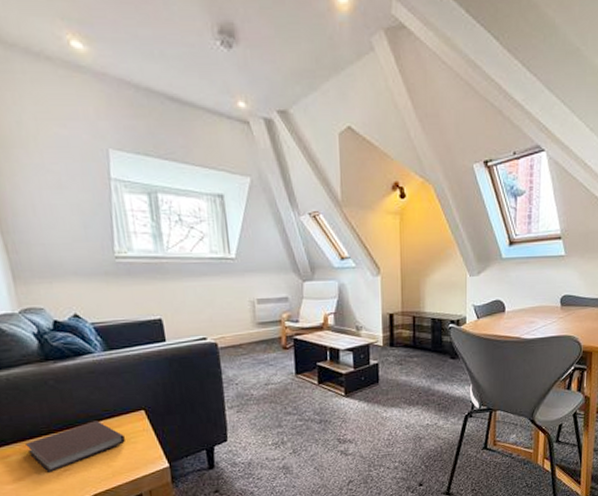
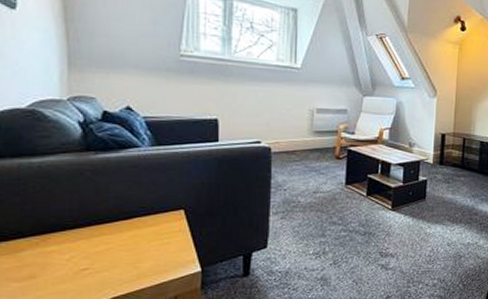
notebook: present [25,420,125,472] -> none [45,217,157,270]

